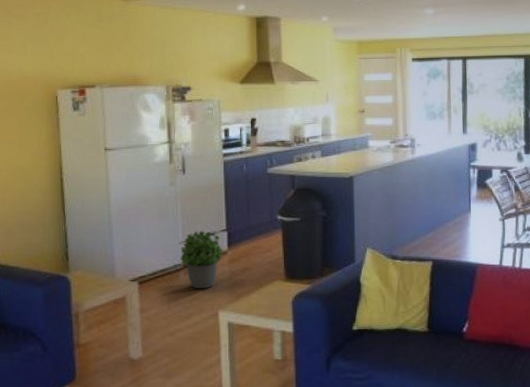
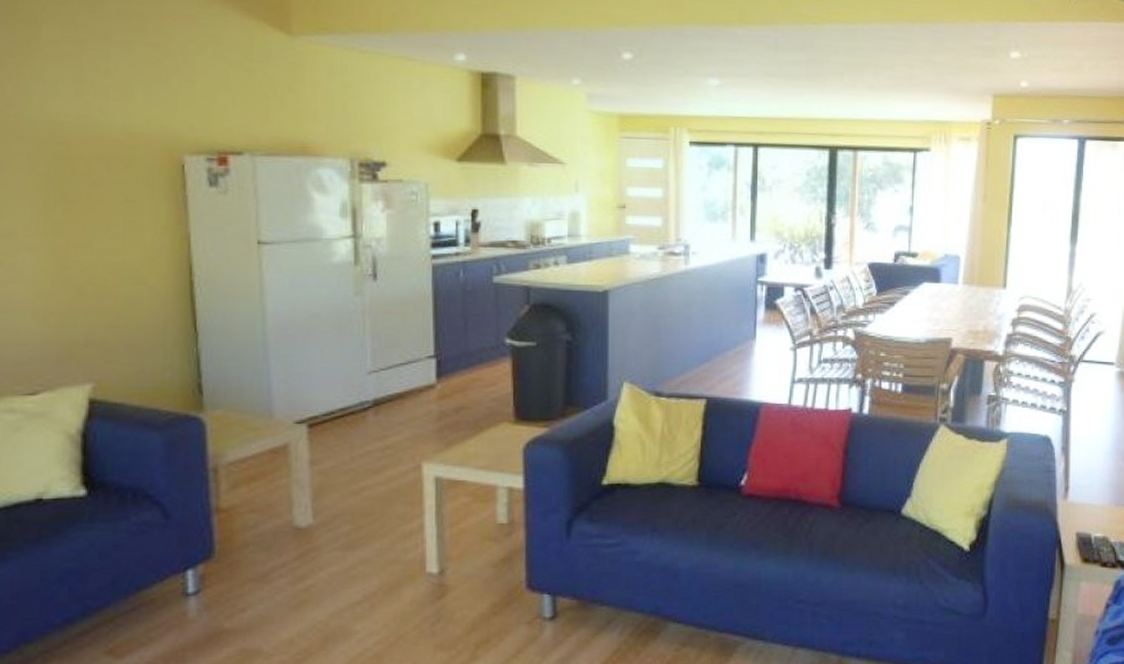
potted plant: present [180,230,223,289] -> none [368,356,430,434]

